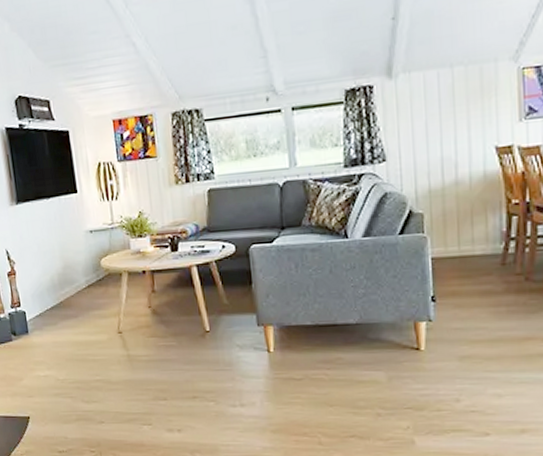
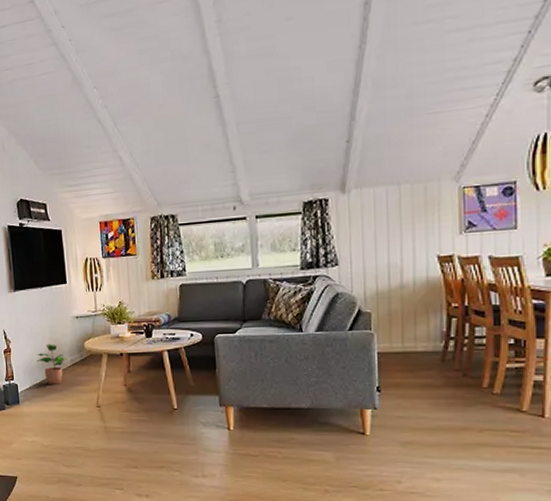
potted plant: none [46,263,81,310] -> present [36,344,67,385]

